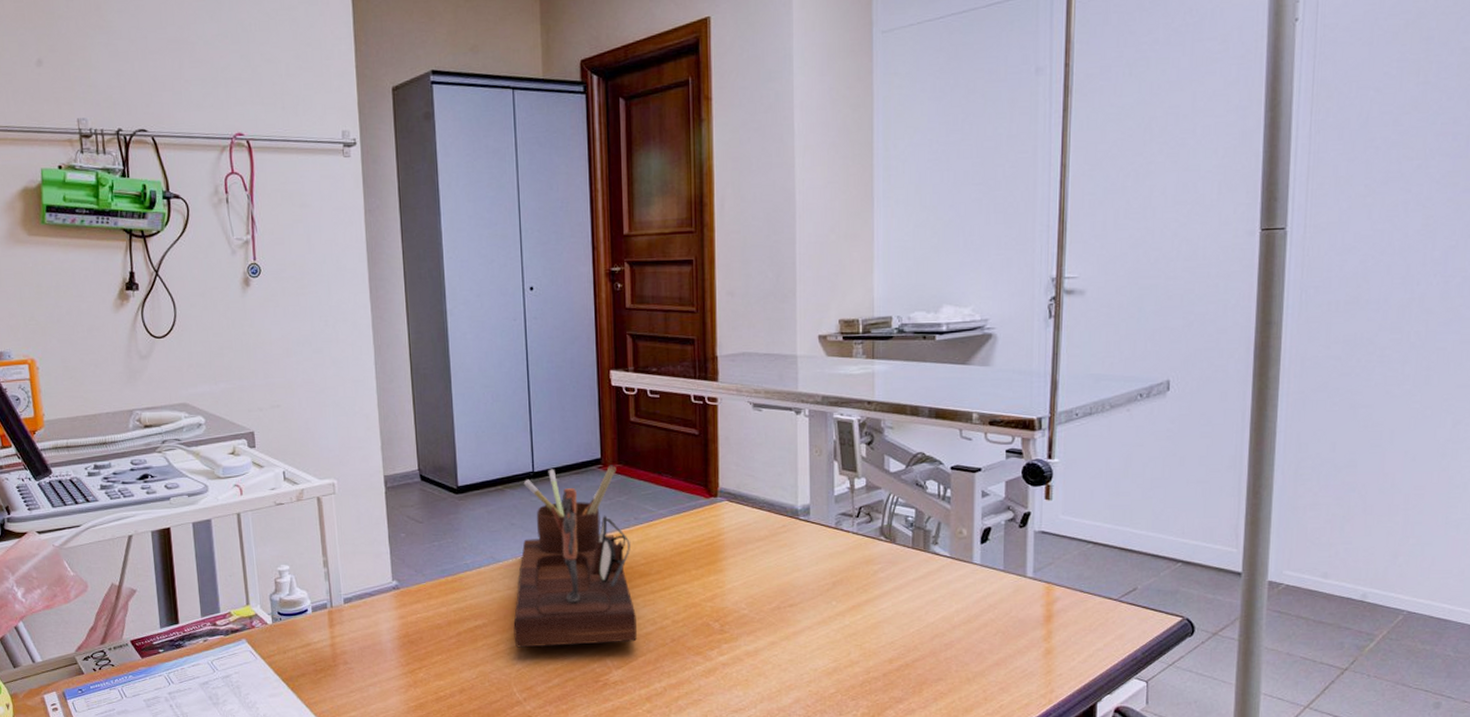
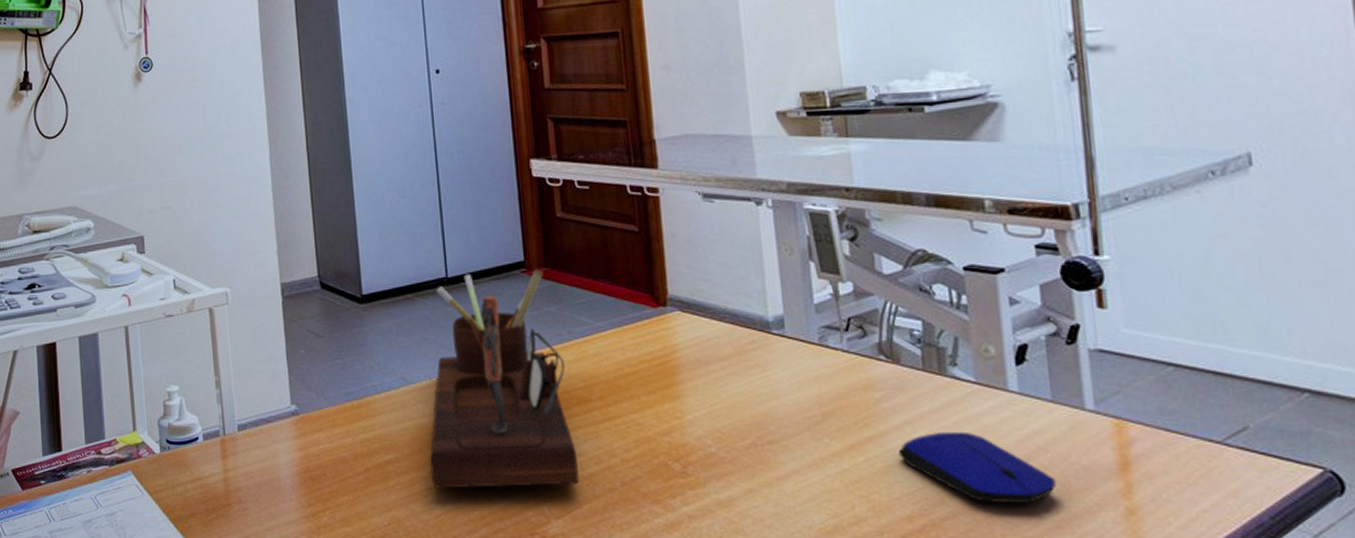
computer mouse: none [887,594,999,649] -> present [899,431,1057,505]

